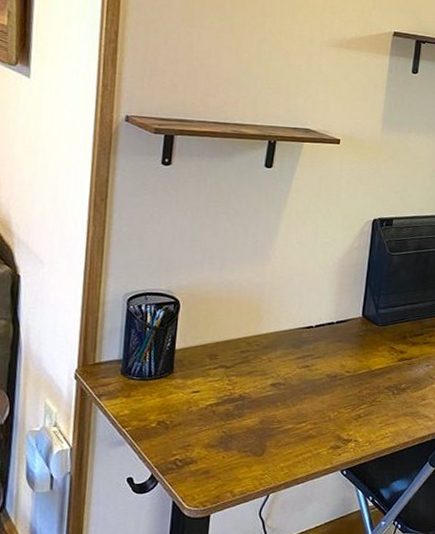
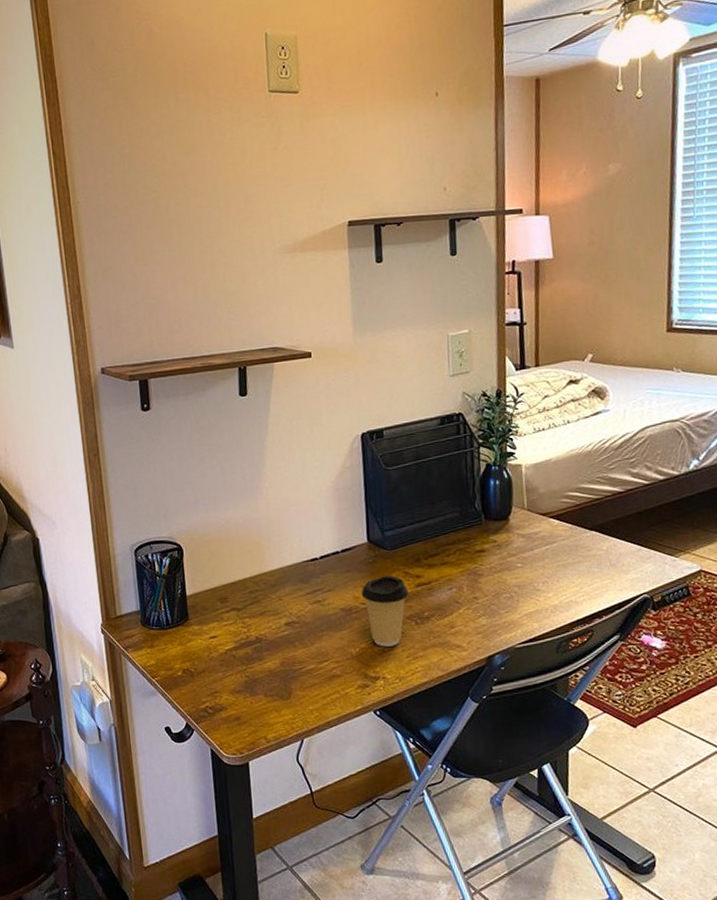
coffee cup: none [348,348,391,413] -> present [361,575,409,647]

